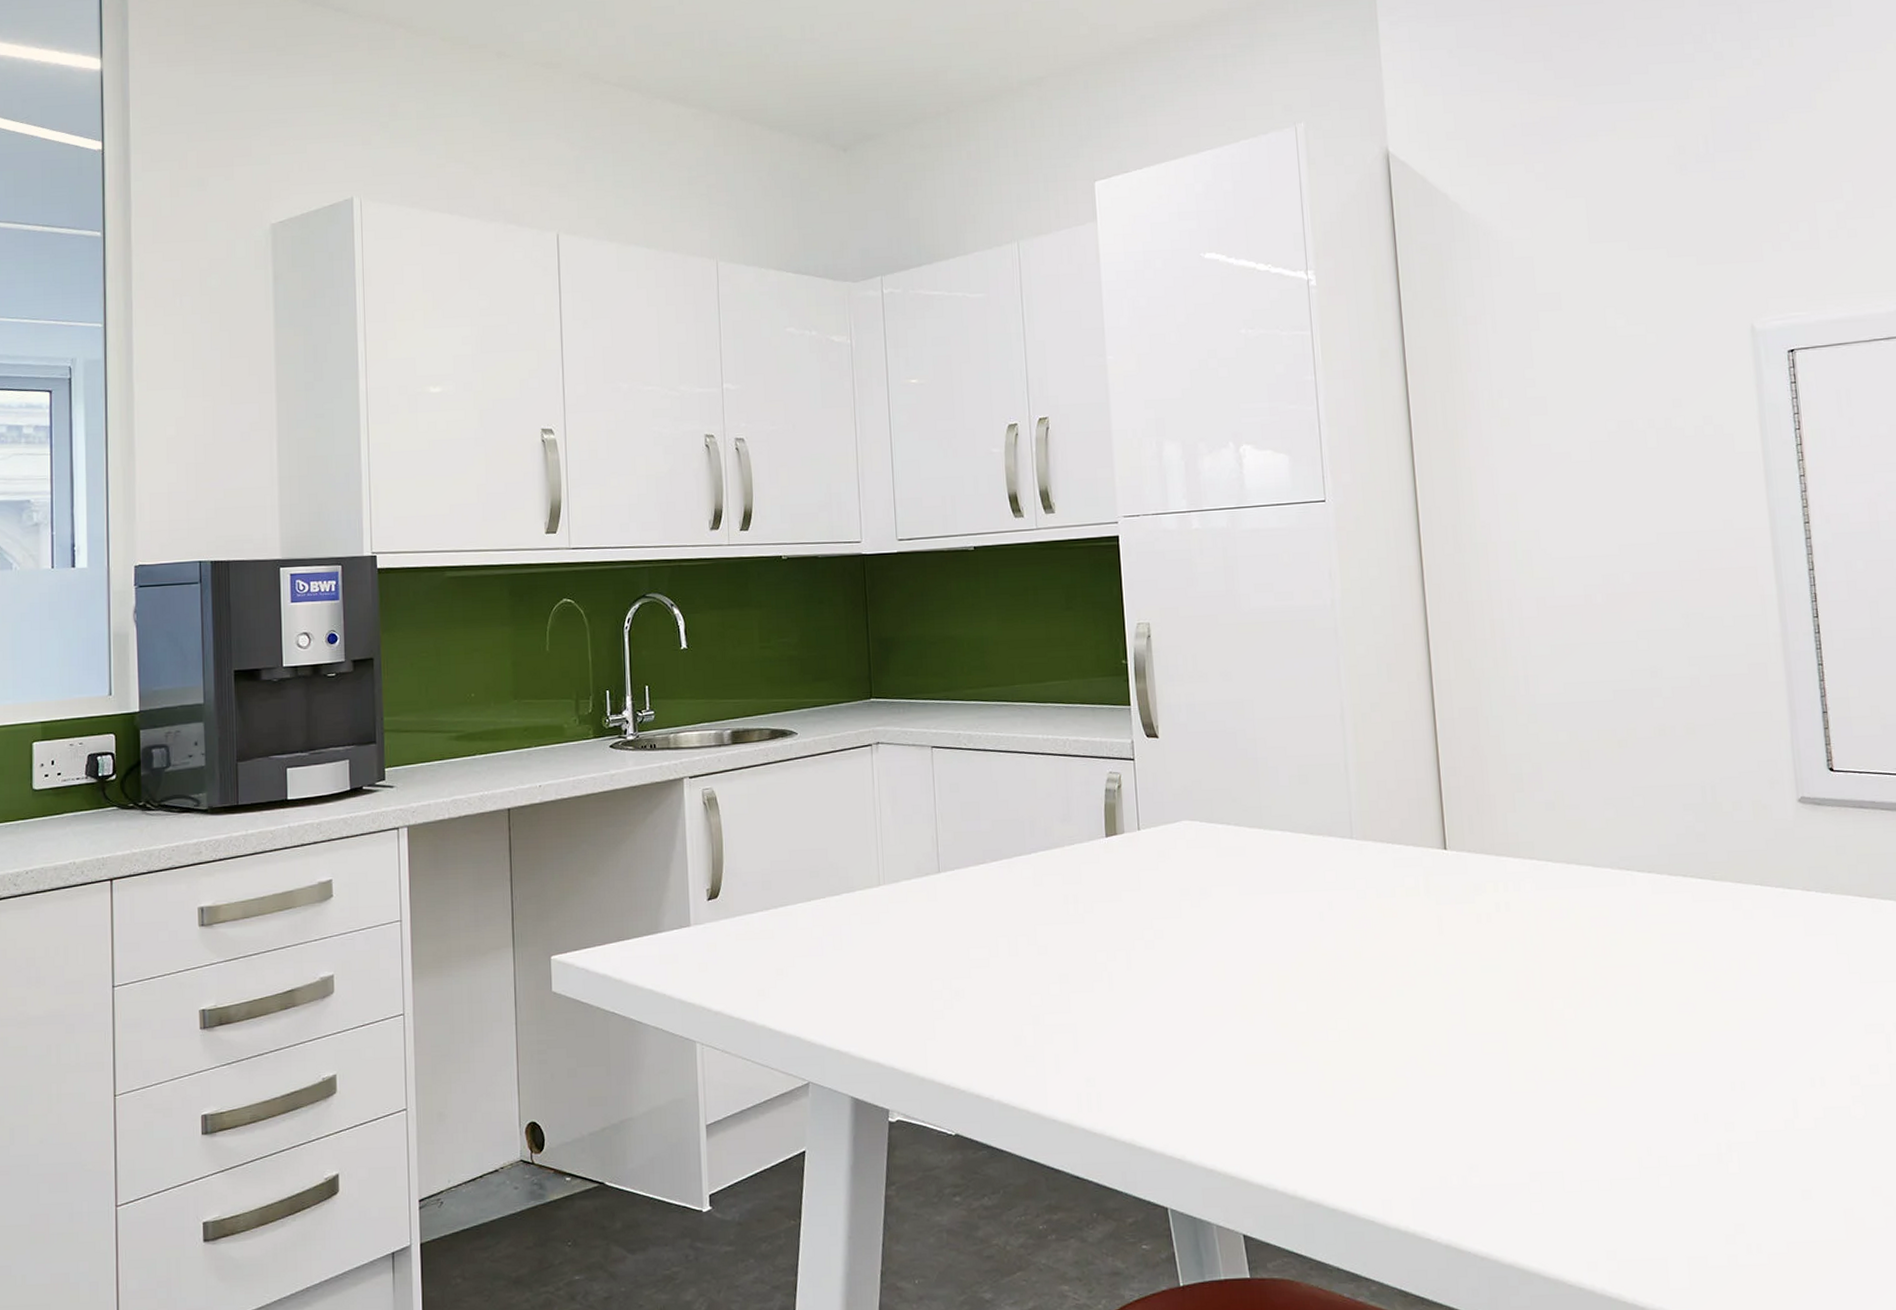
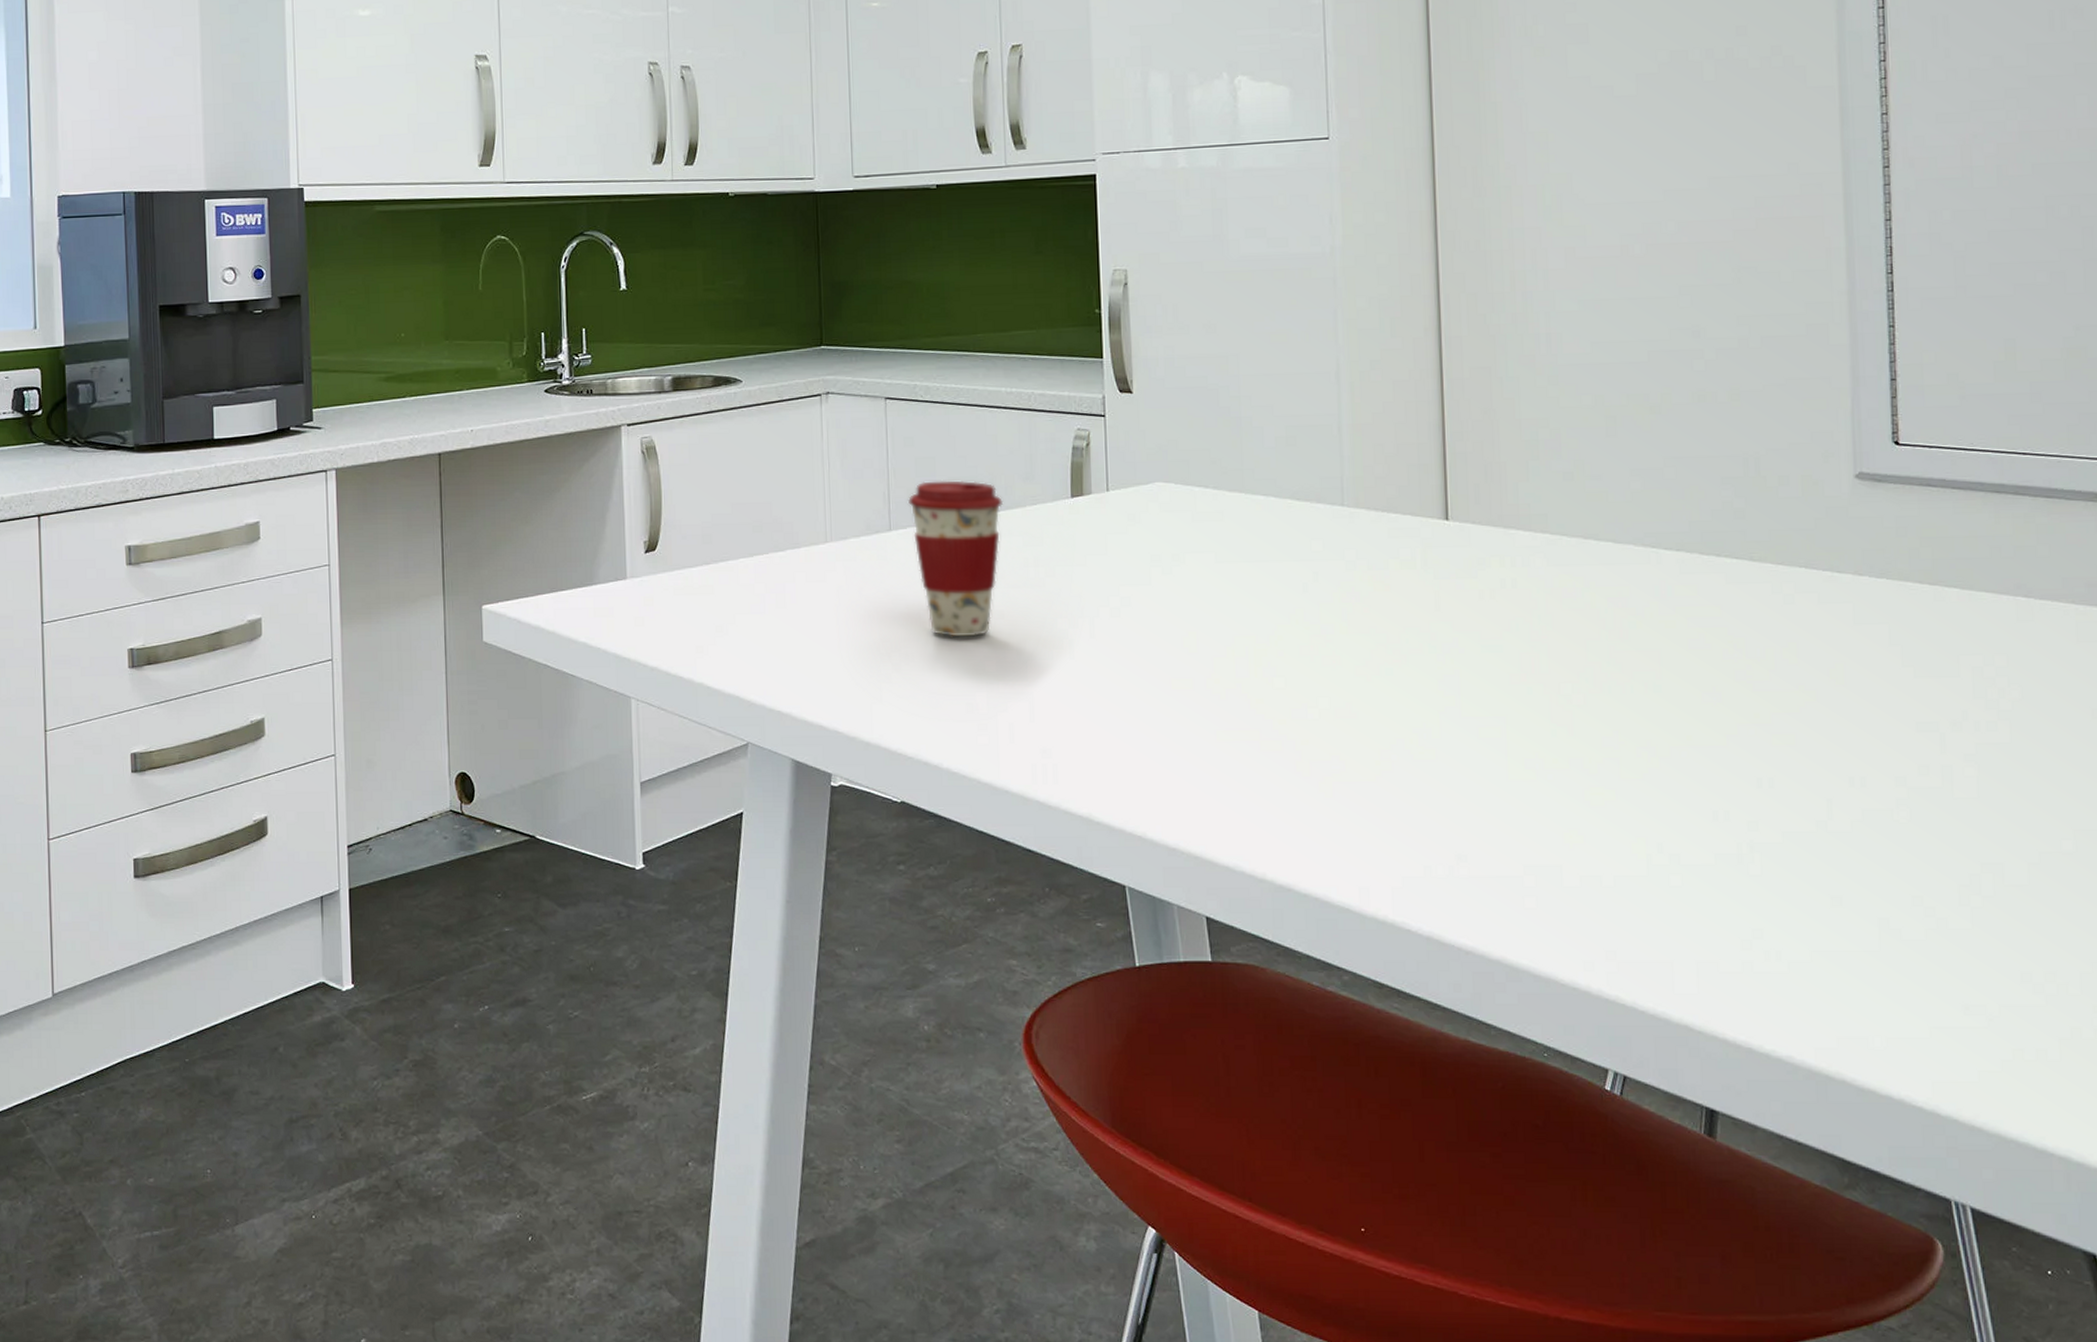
coffee cup: none [954,823,1044,973] -> present [907,480,1004,637]

